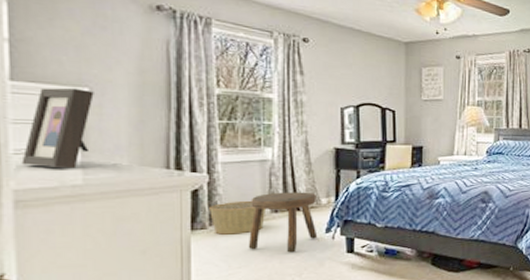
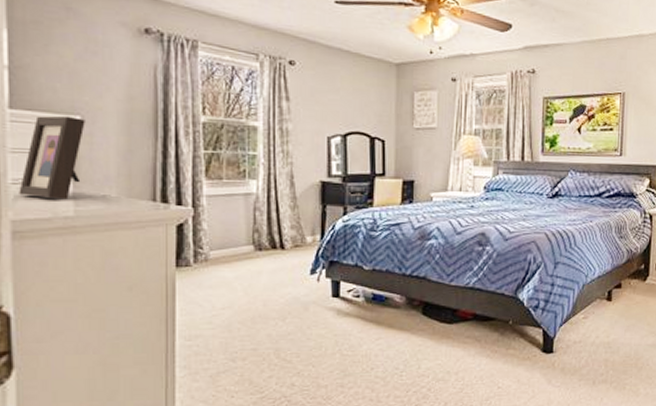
basket: present [209,200,267,235] -> none [194,236,251,273]
stool: present [248,192,318,253] -> none [231,228,302,295]

